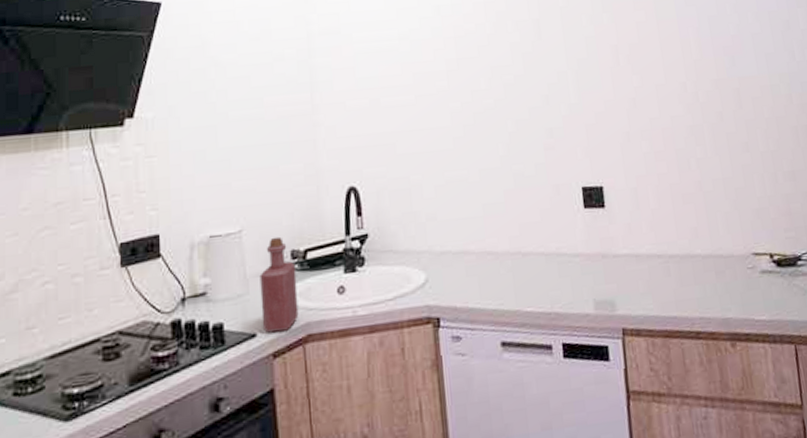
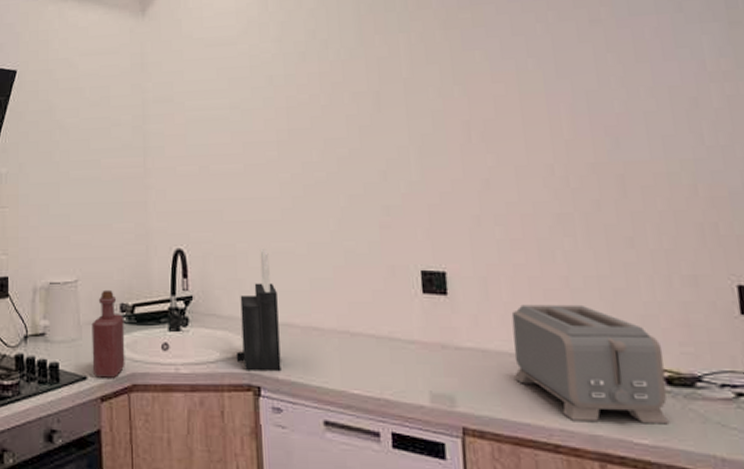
knife block: none [414,179,459,304] -> present [235,249,281,372]
toaster: none [658,205,780,308] -> present [511,304,670,425]

